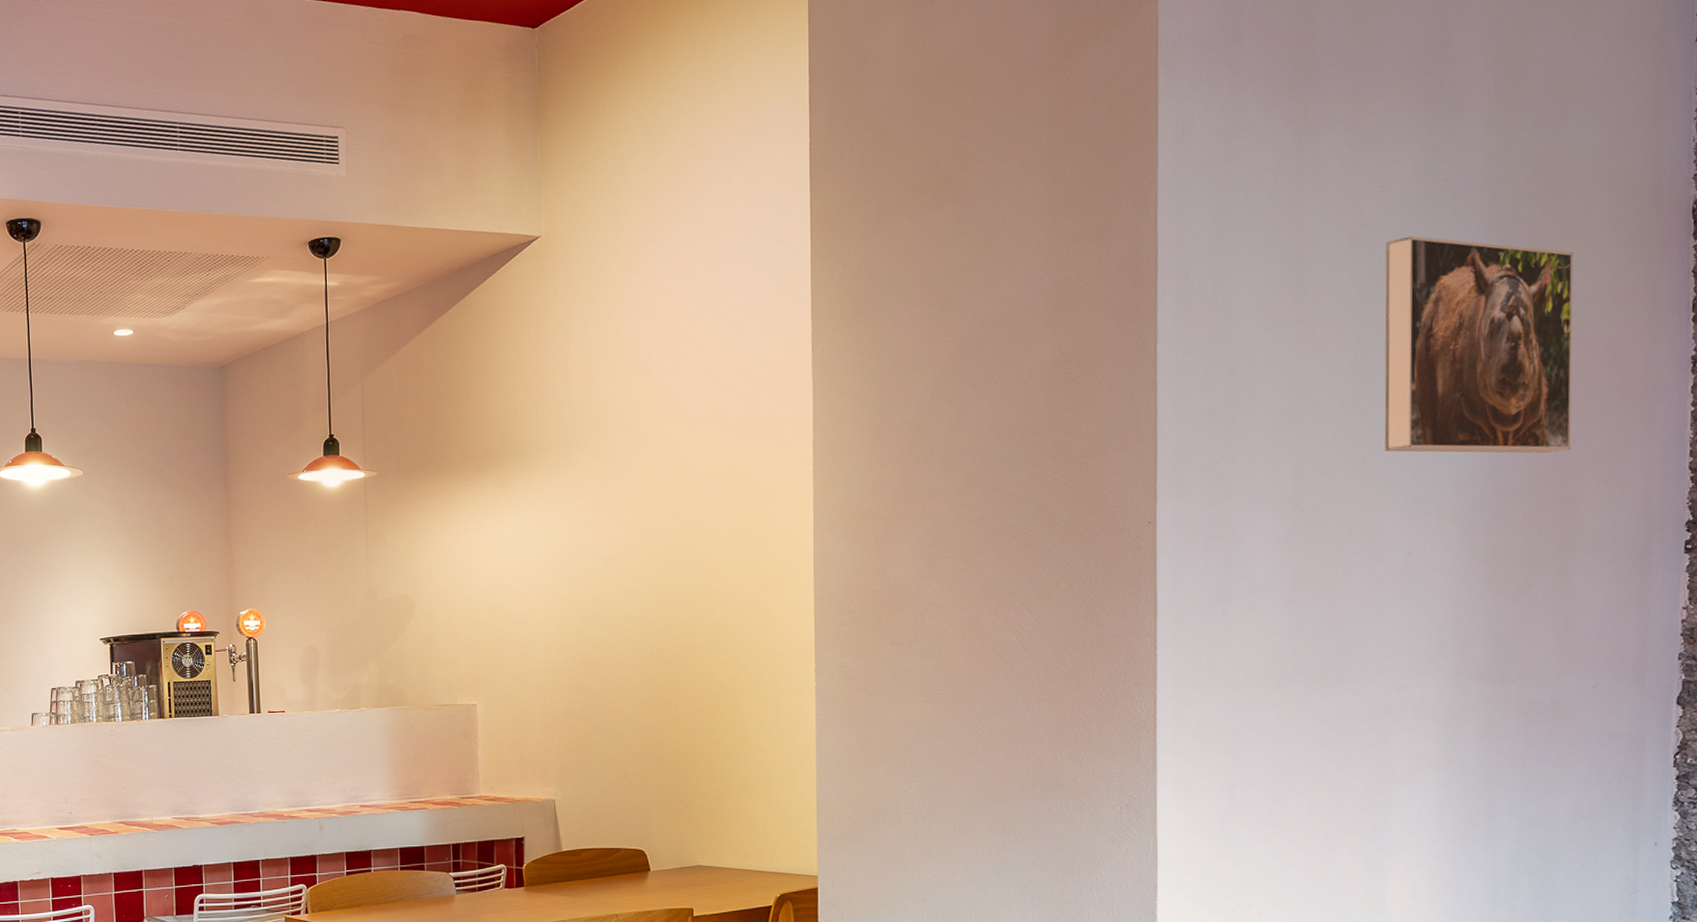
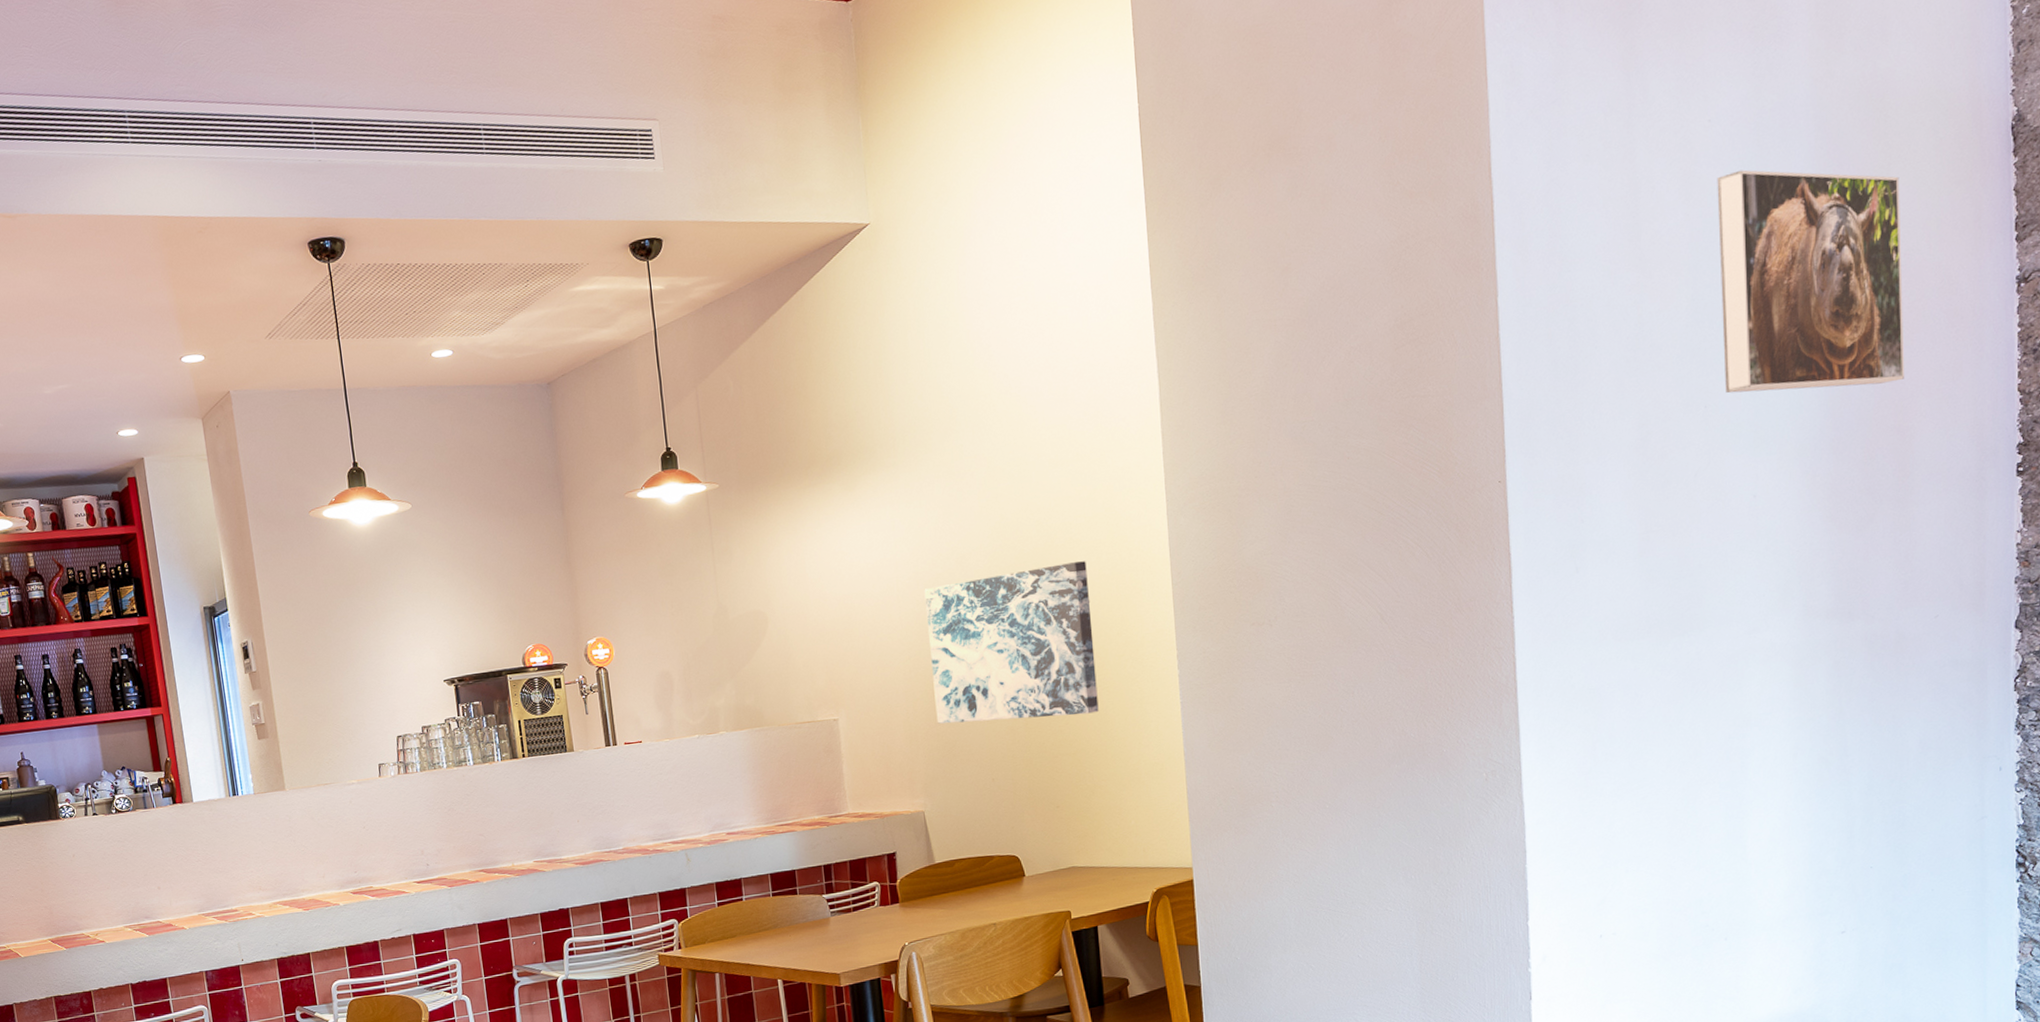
wall art: none [569,570,734,718] -> present [924,561,1099,724]

